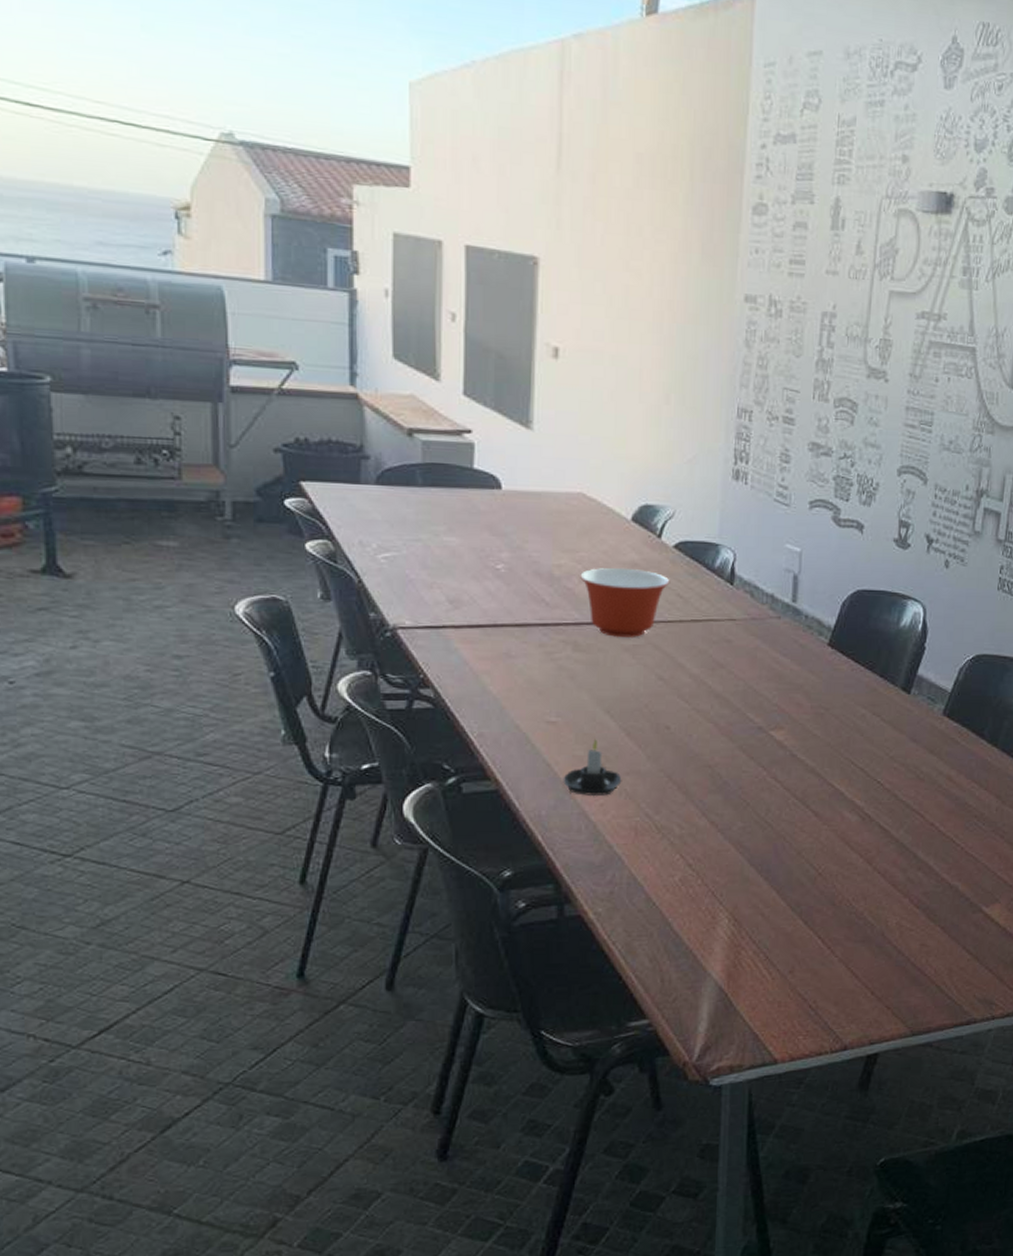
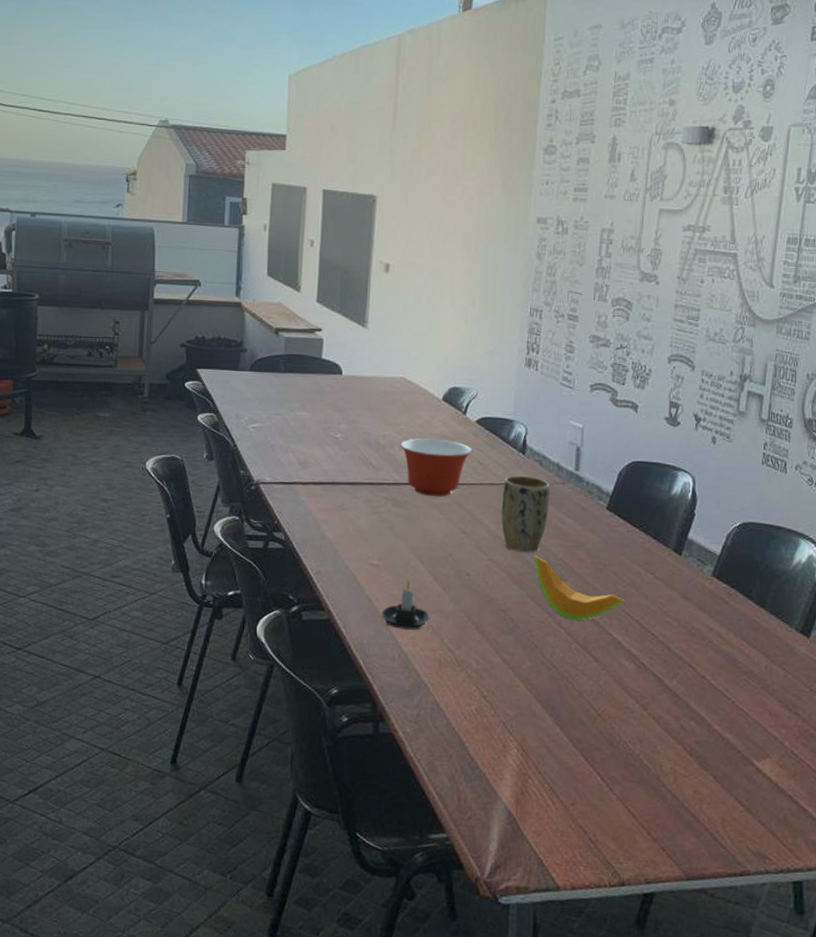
plant pot: none [705,609,764,698] -> present [501,475,551,552]
cantaloupe slice: none [744,702,848,772] -> present [533,556,625,620]

